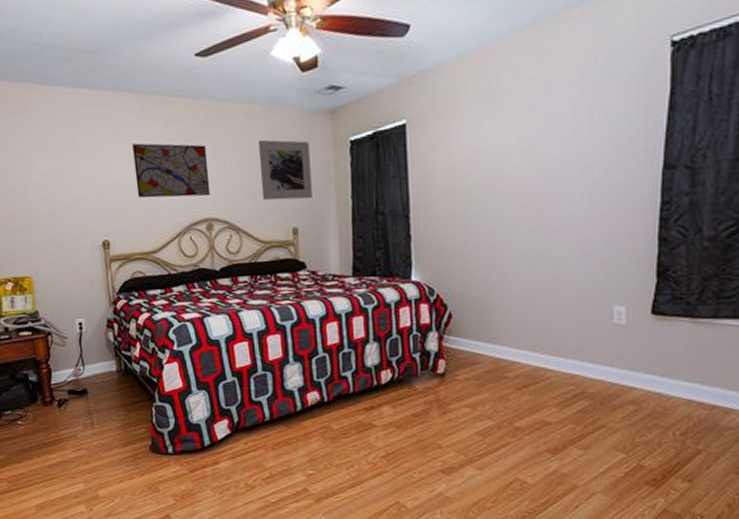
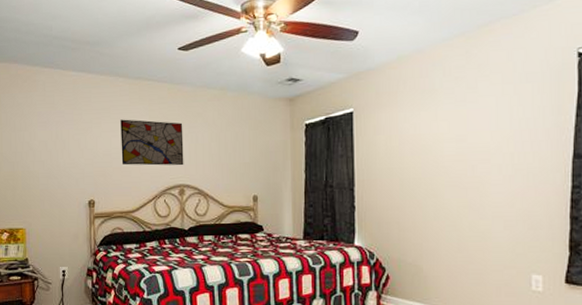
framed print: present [257,139,312,201] -> none [227,120,271,172]

